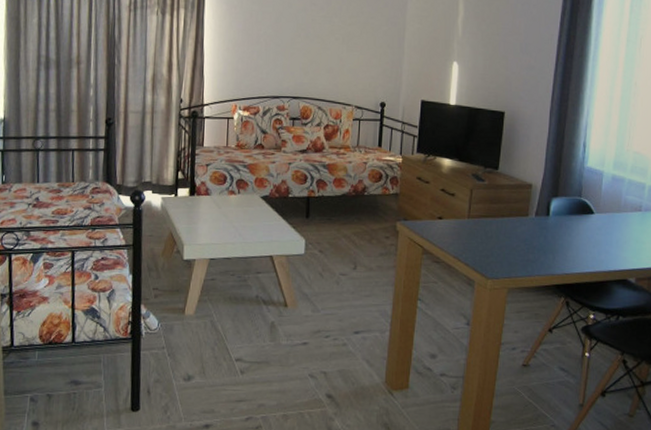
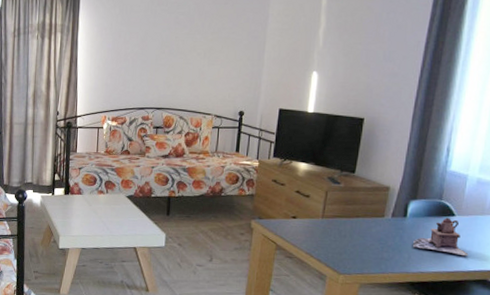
teapot: none [557,216,609,256] -> present [413,218,469,257]

